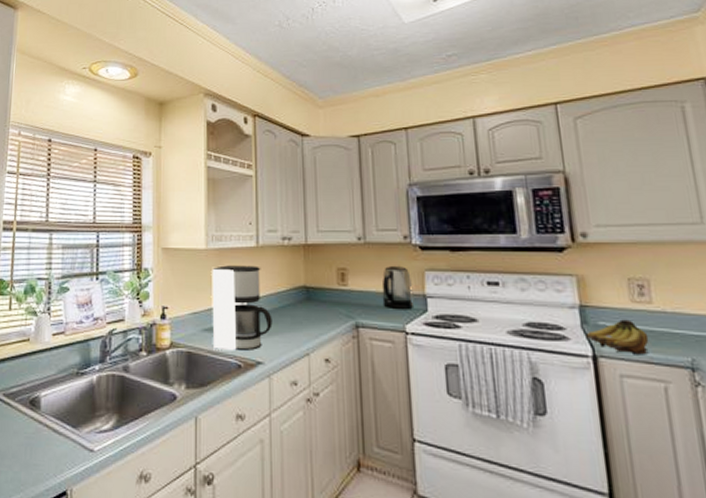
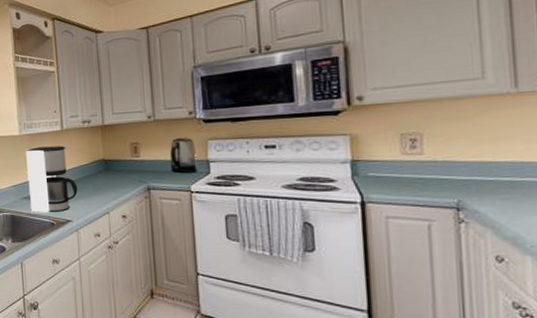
fruit: present [585,319,649,355] -> none [355,170,417,200]

